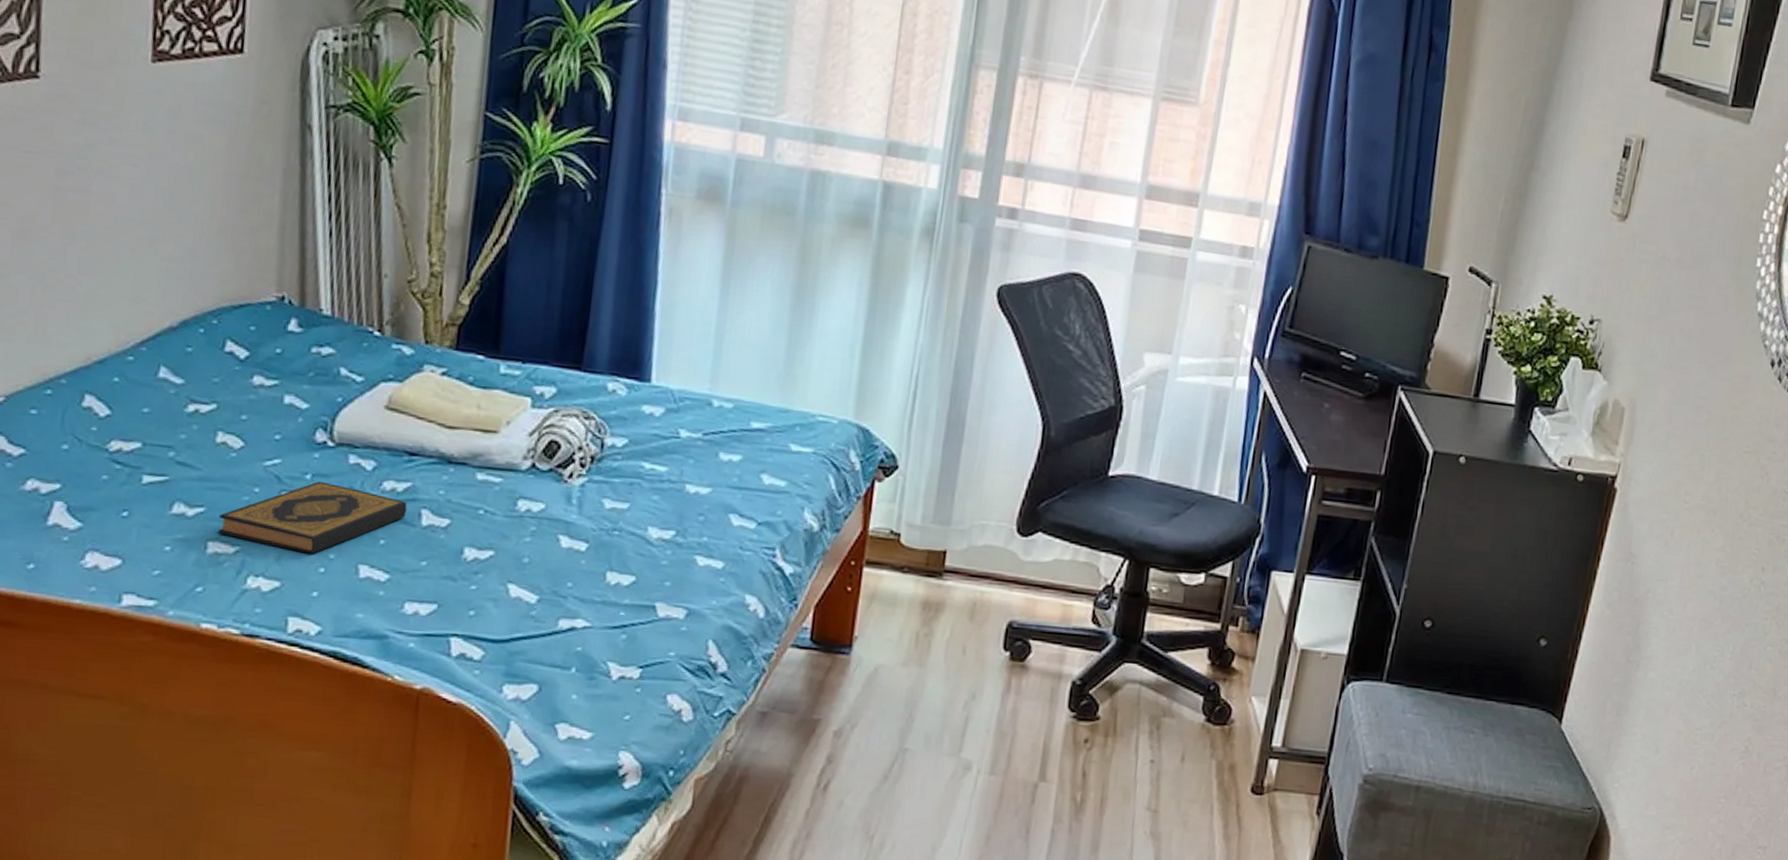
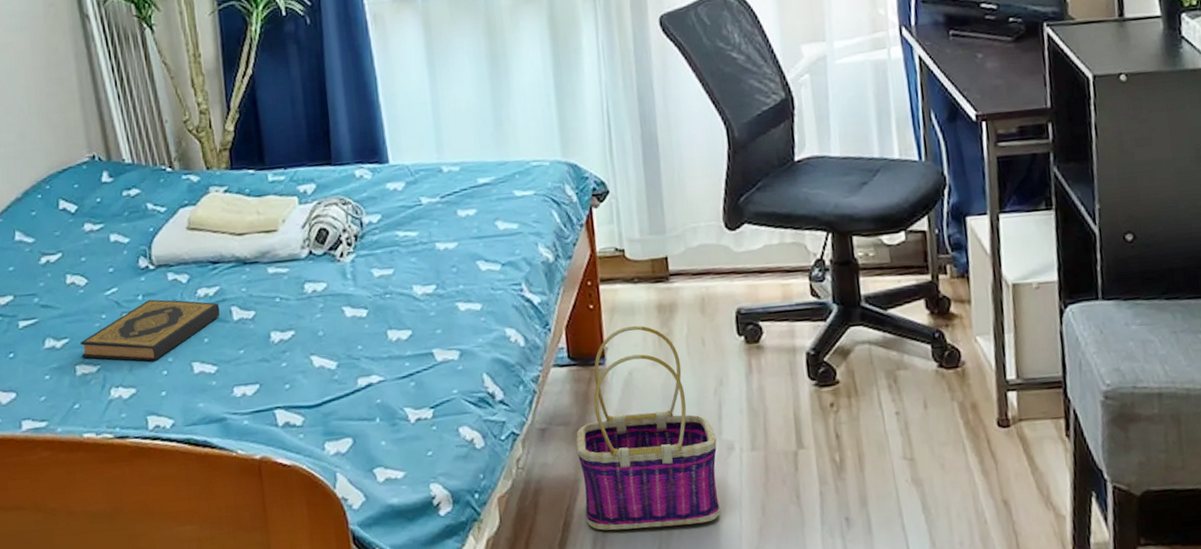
basket: none [790,618,956,843] -> present [576,325,720,531]

